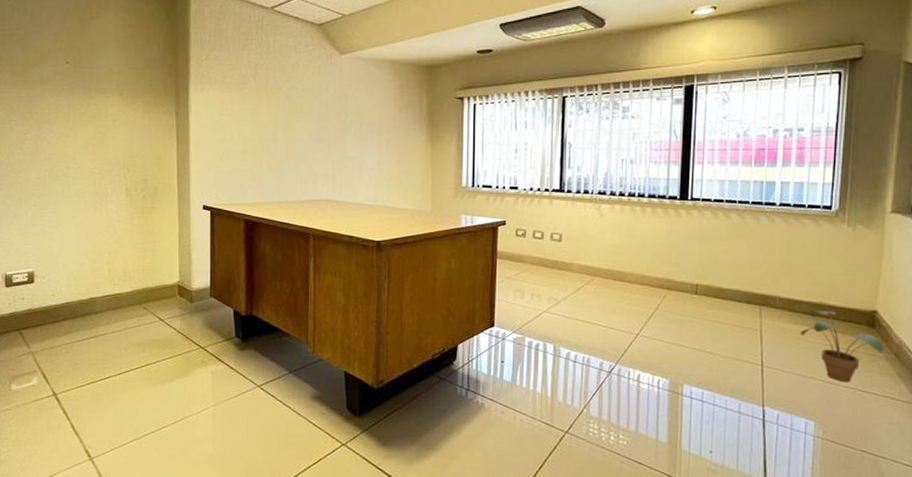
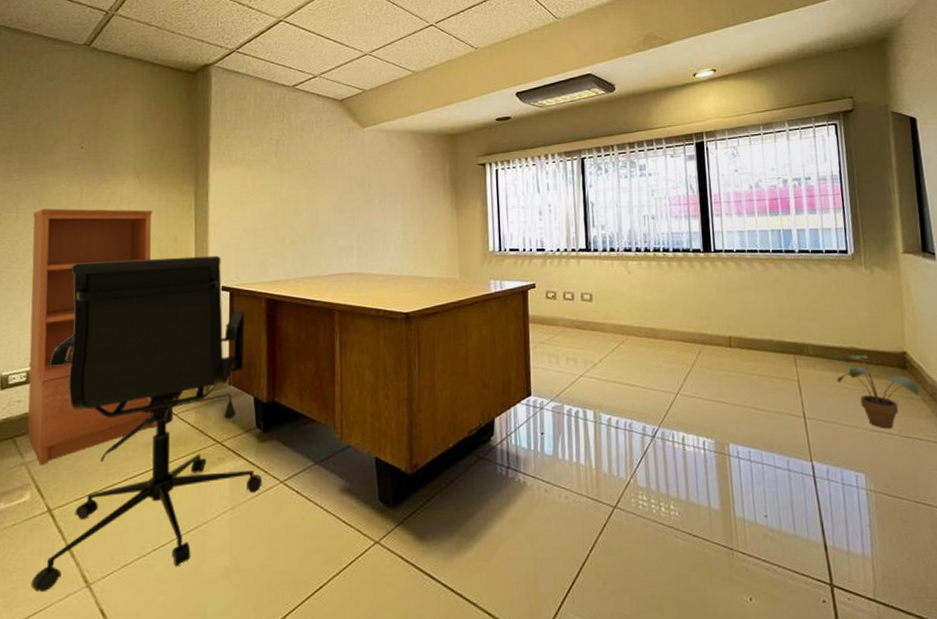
bookshelf: none [25,122,146,356] -> present [27,208,157,466]
office chair: none [42,175,241,461] -> present [31,255,262,593]

